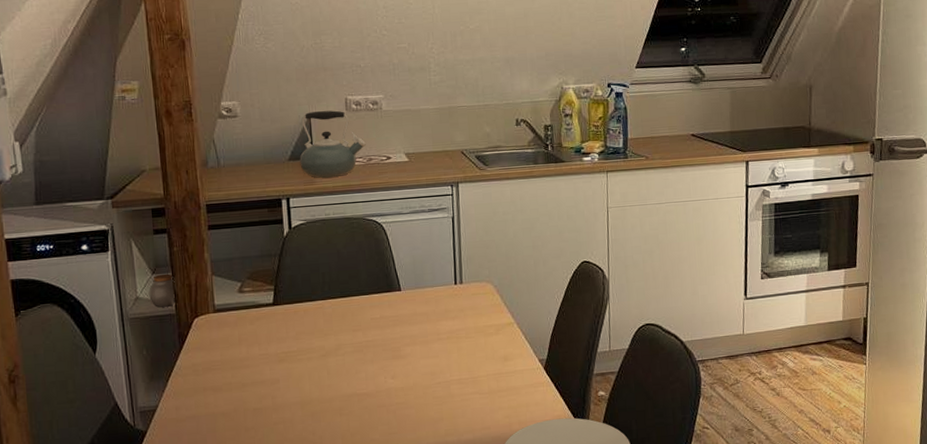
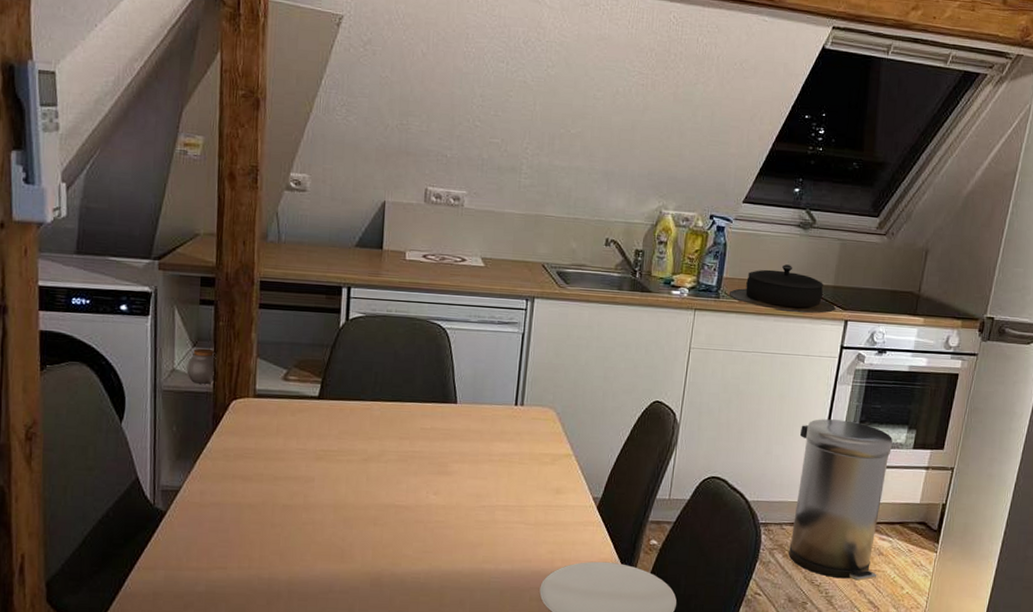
kettle: present [299,110,366,178] -> none [367,198,441,272]
cooking pot: none [636,118,736,161] -> present [729,264,836,314]
pedal bin: none [721,253,814,402] -> present [789,419,892,581]

